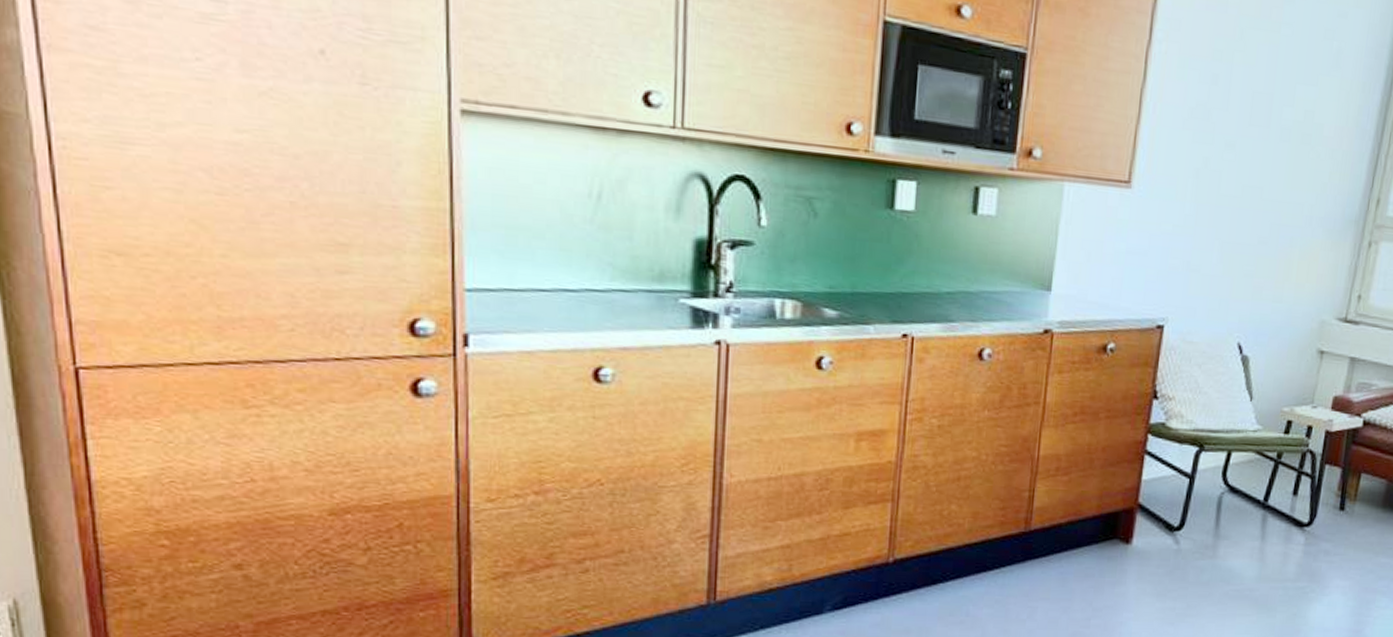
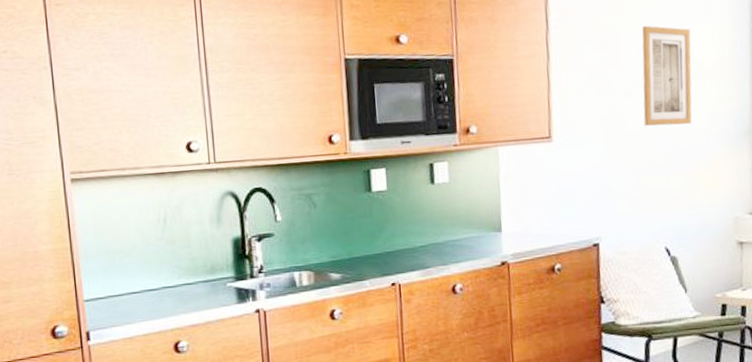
wall art: none [1242,63,1316,199] -> present [642,25,692,126]

